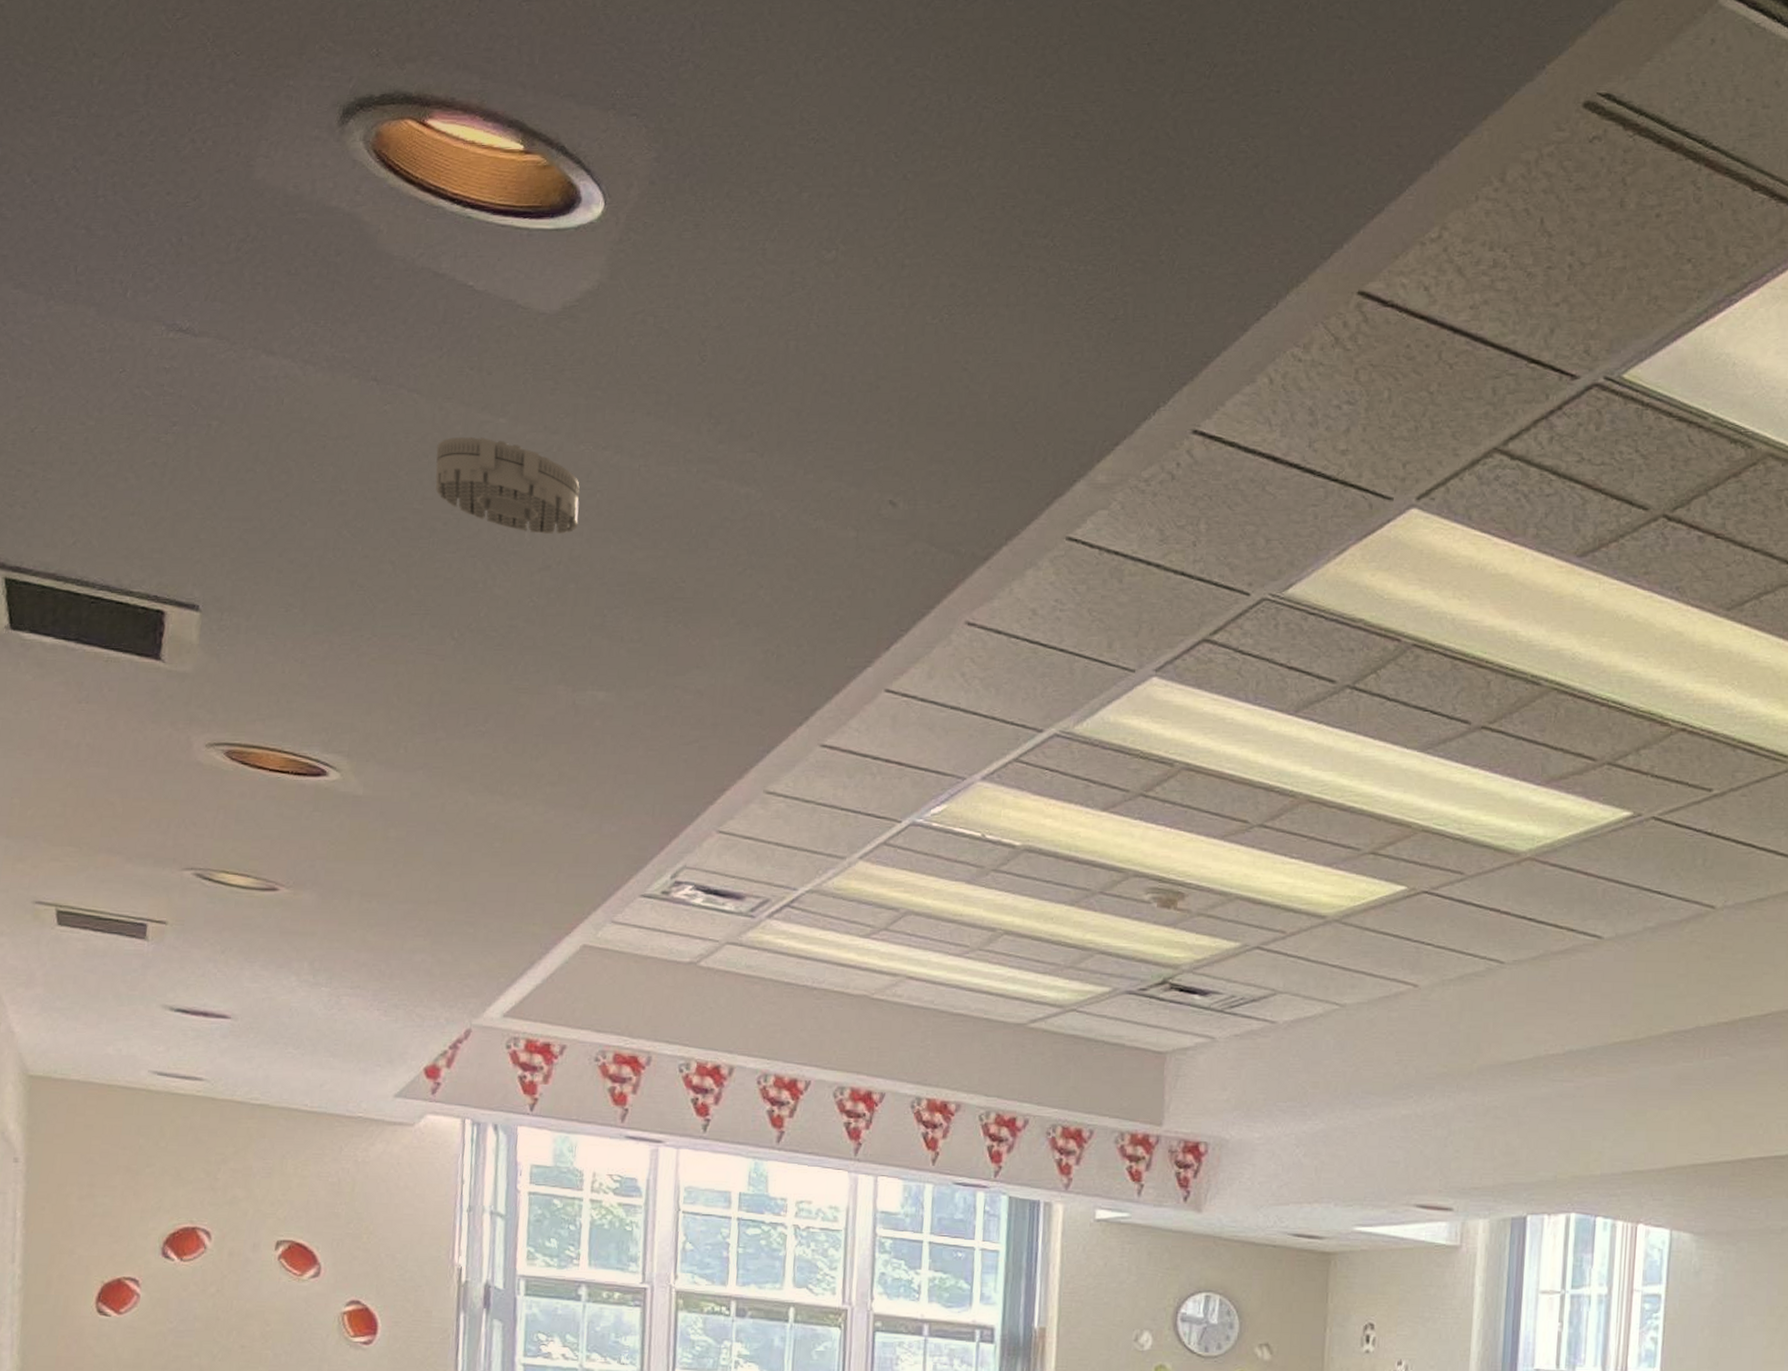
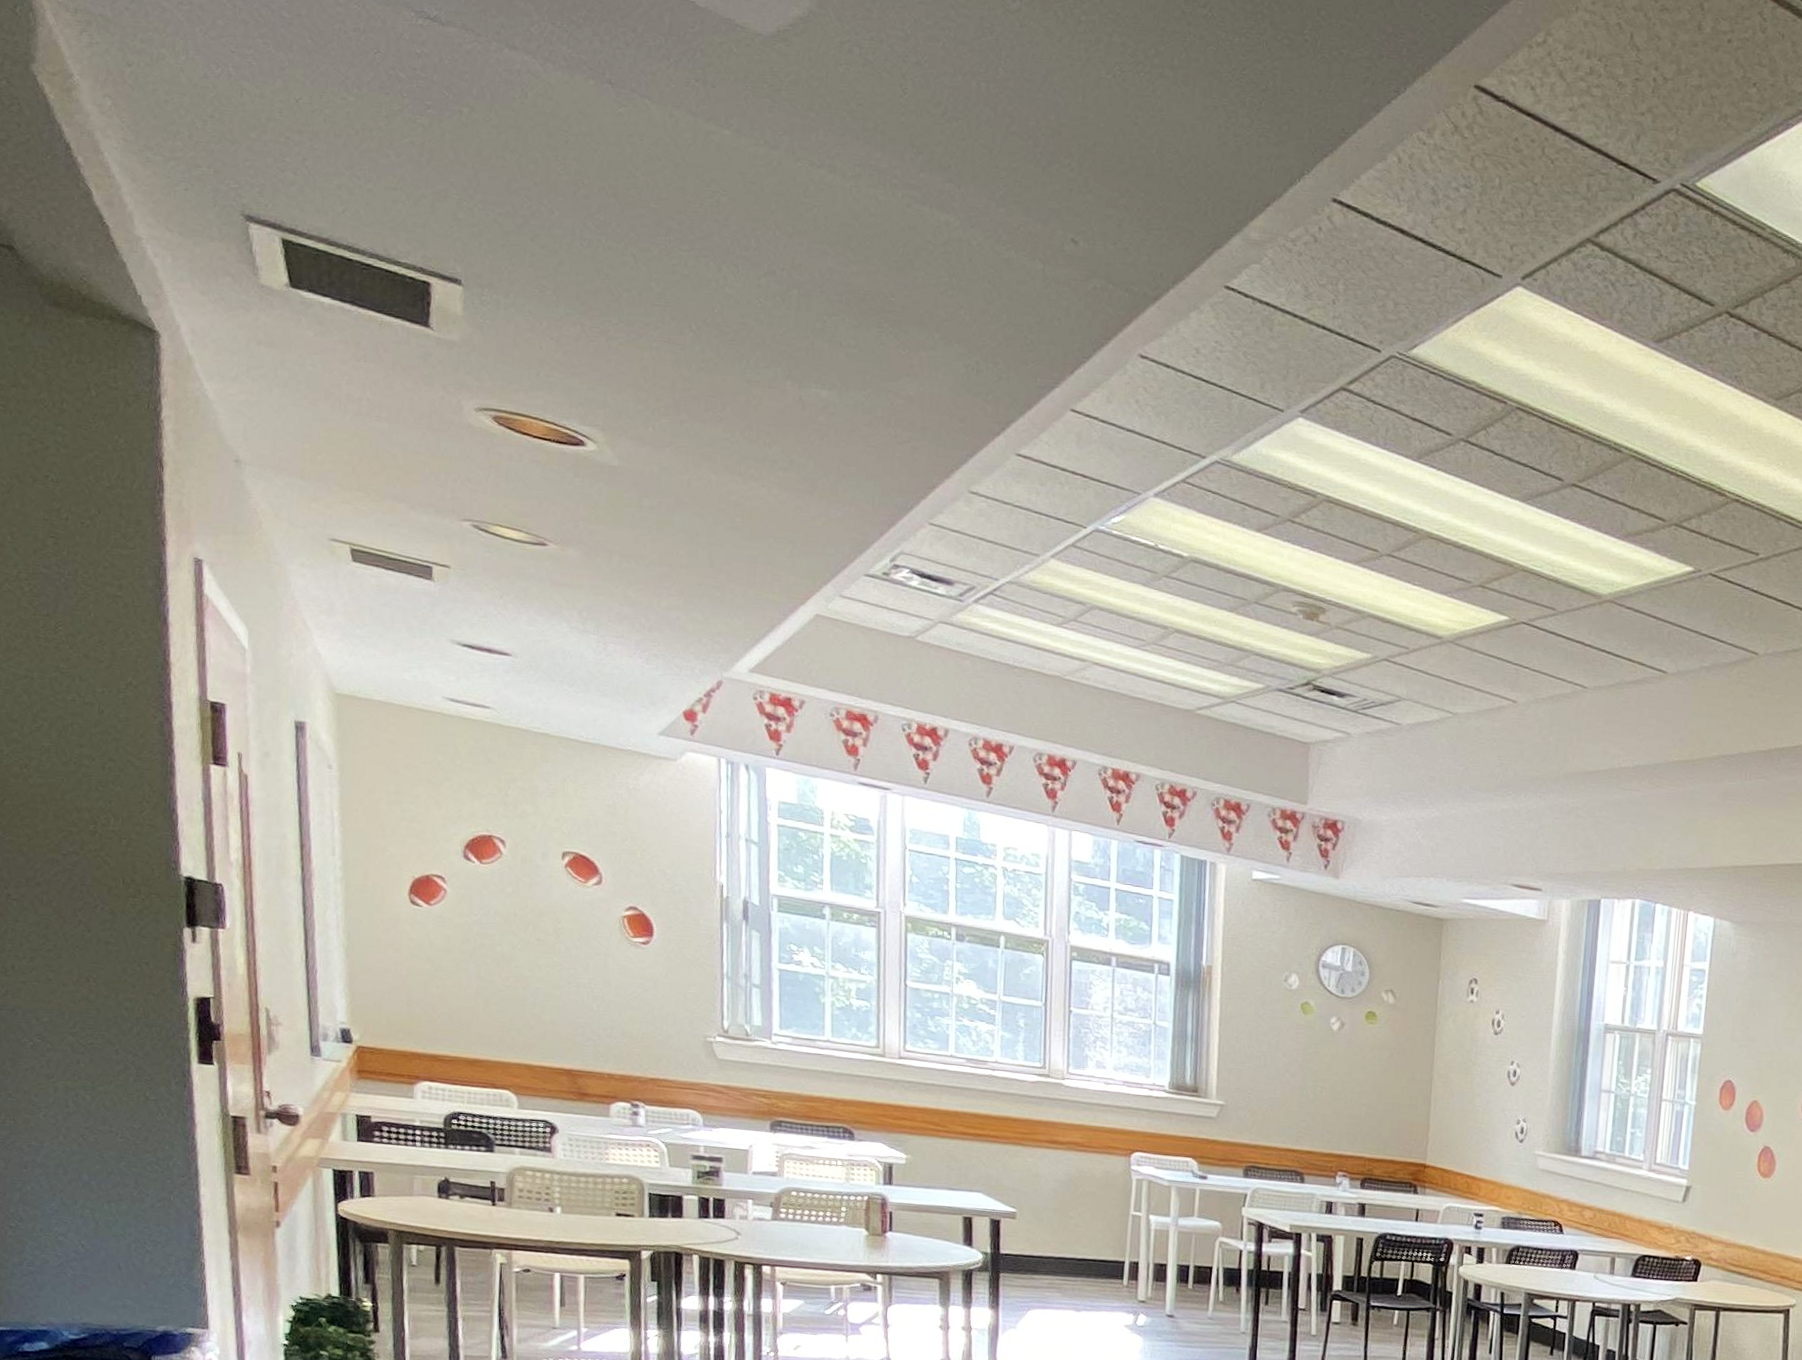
smoke detector: present [435,436,580,534] -> none [668,144,799,243]

